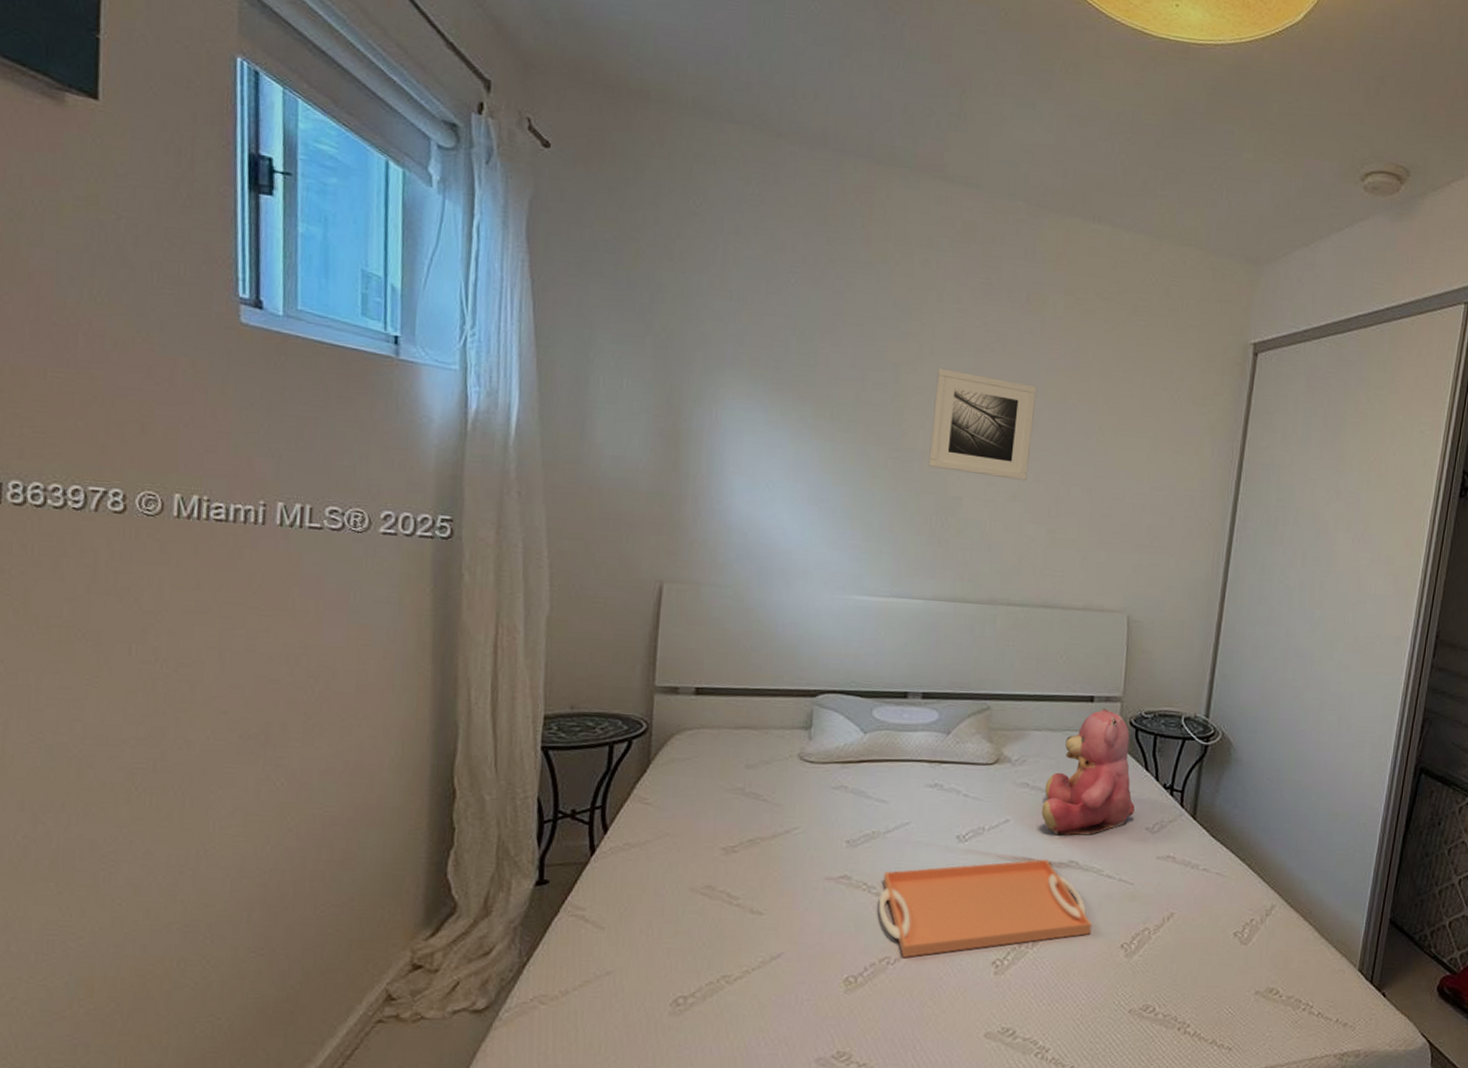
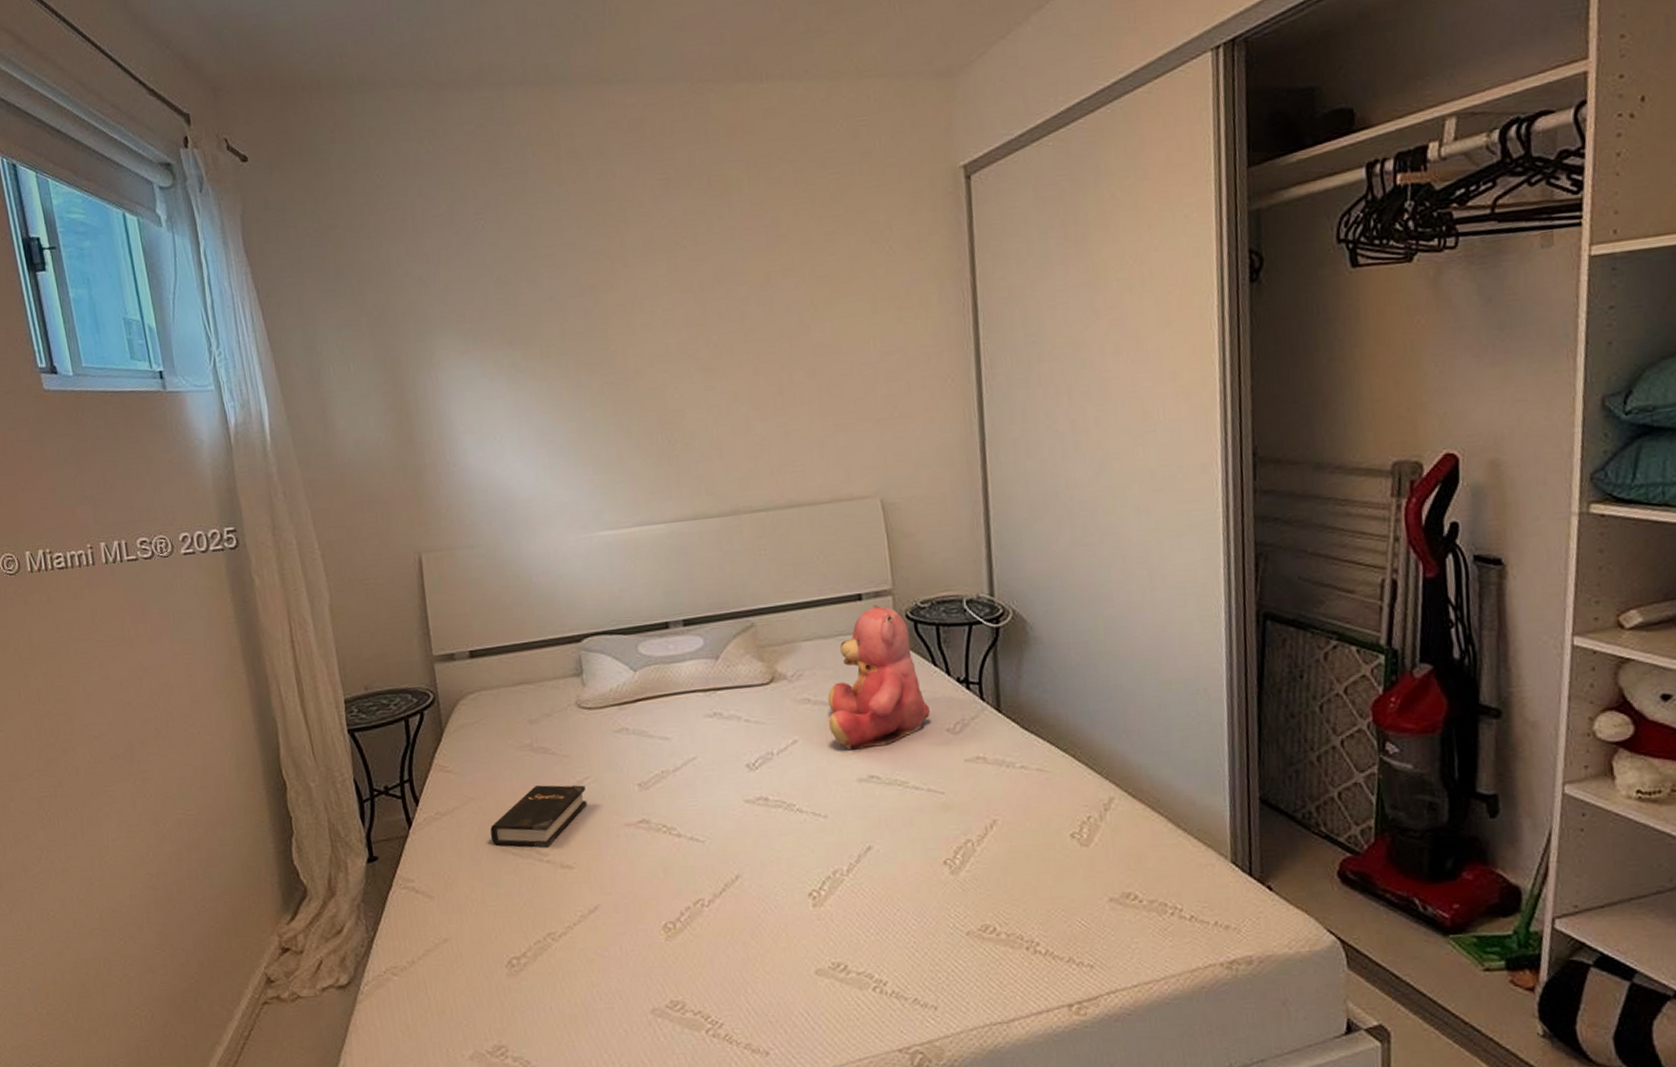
hardback book: none [681,829,792,892] -> present [490,785,588,848]
serving tray: present [878,859,1093,957] -> none [680,777,909,898]
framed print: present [928,368,1037,481] -> none [634,273,745,385]

